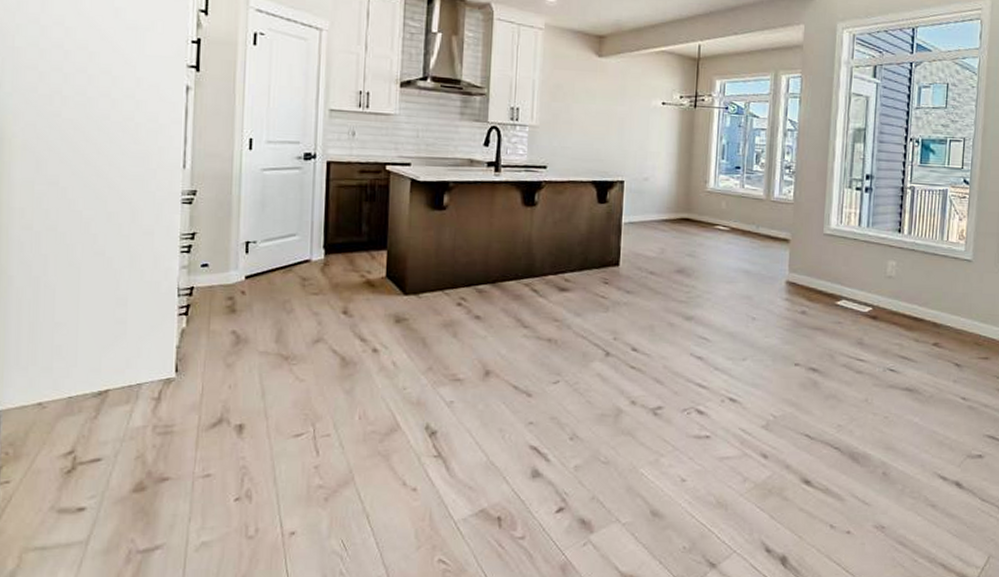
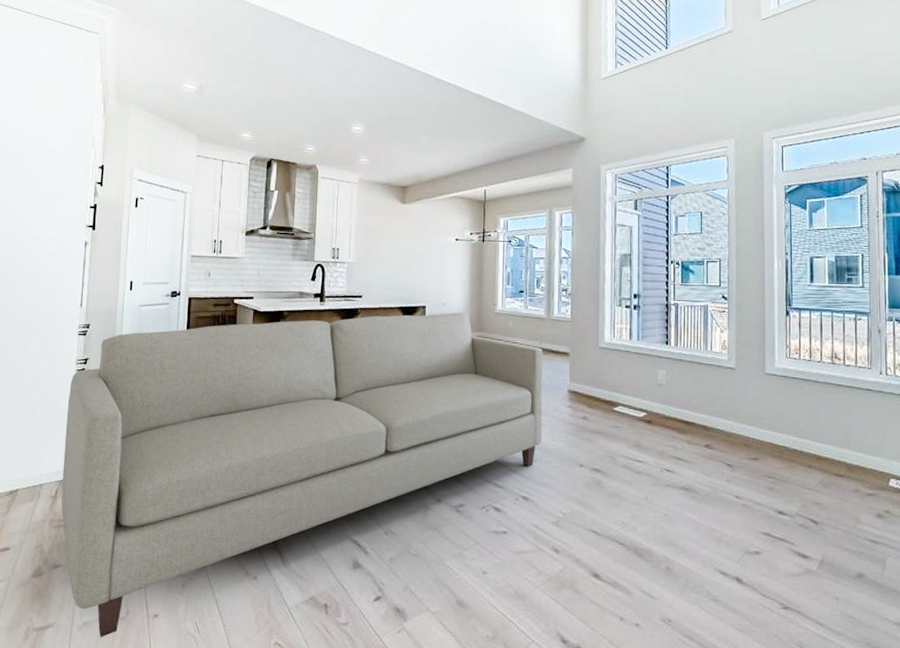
sofa: none [166,189,760,560] -> present [61,312,544,638]

